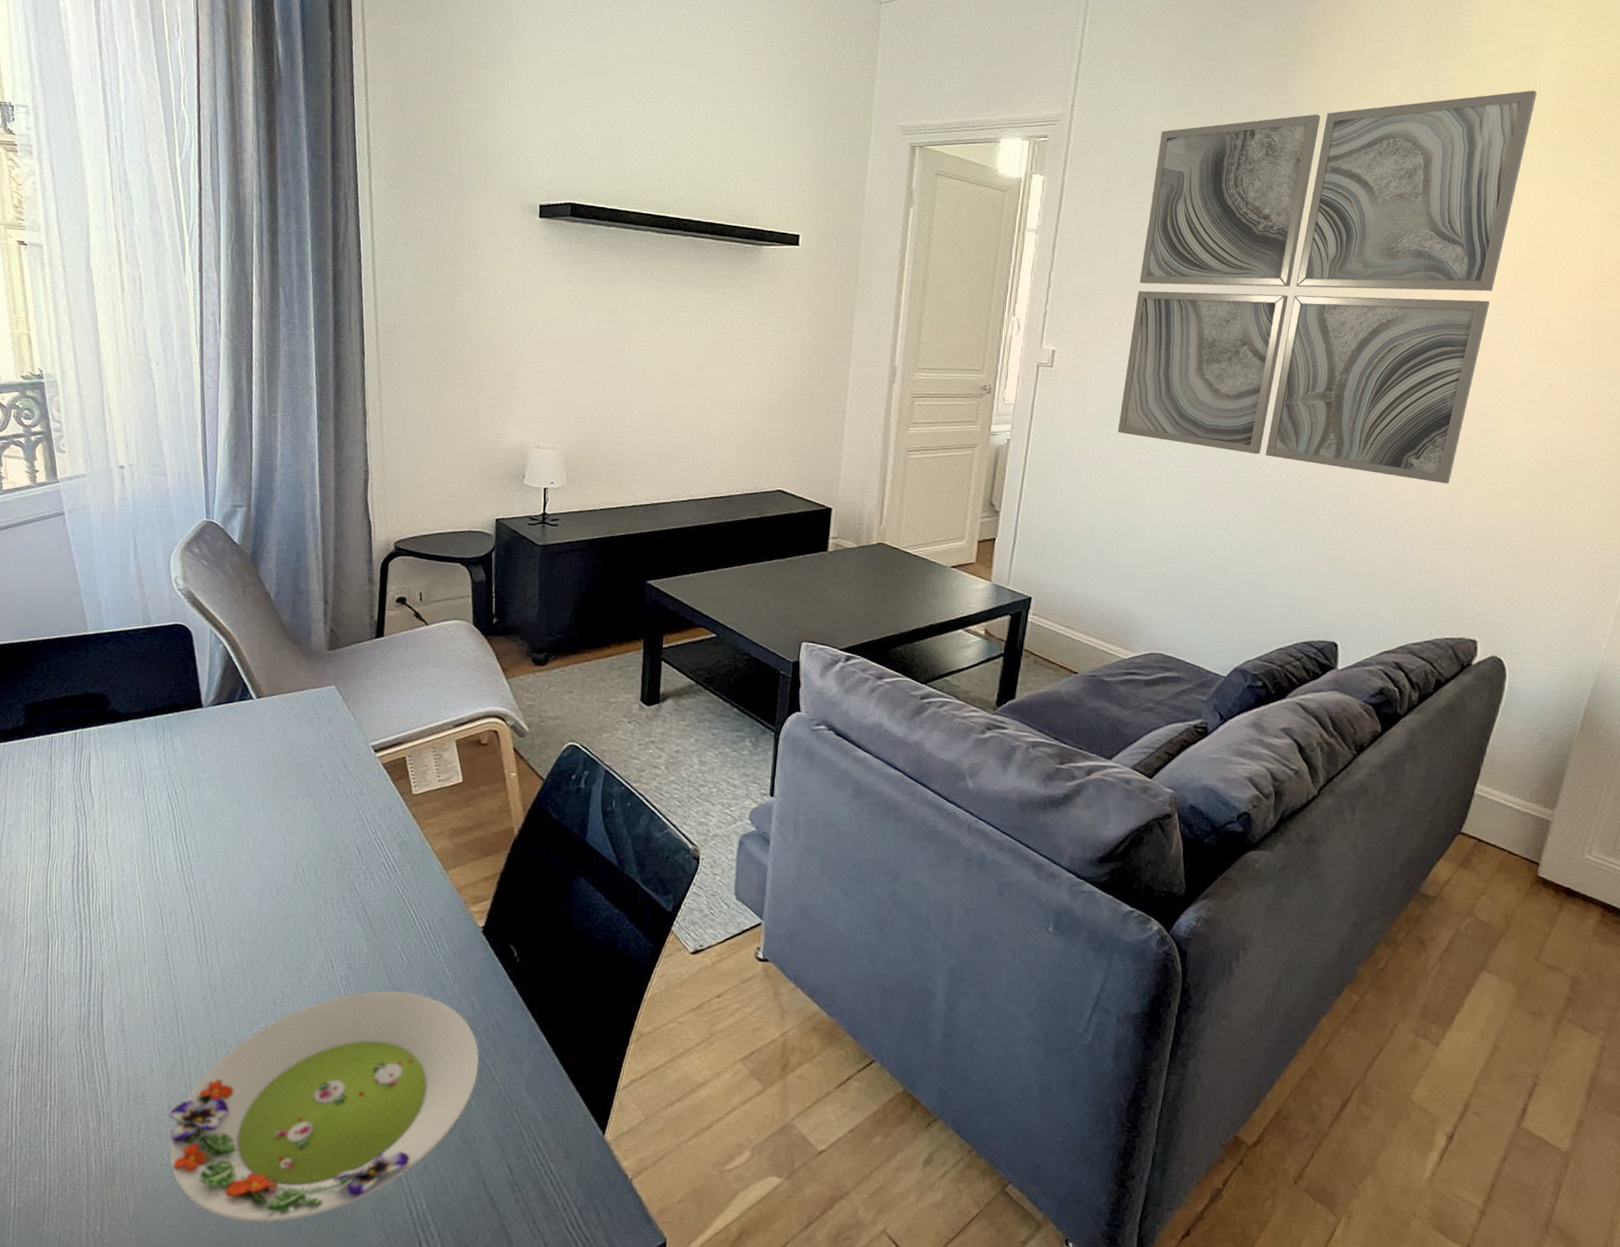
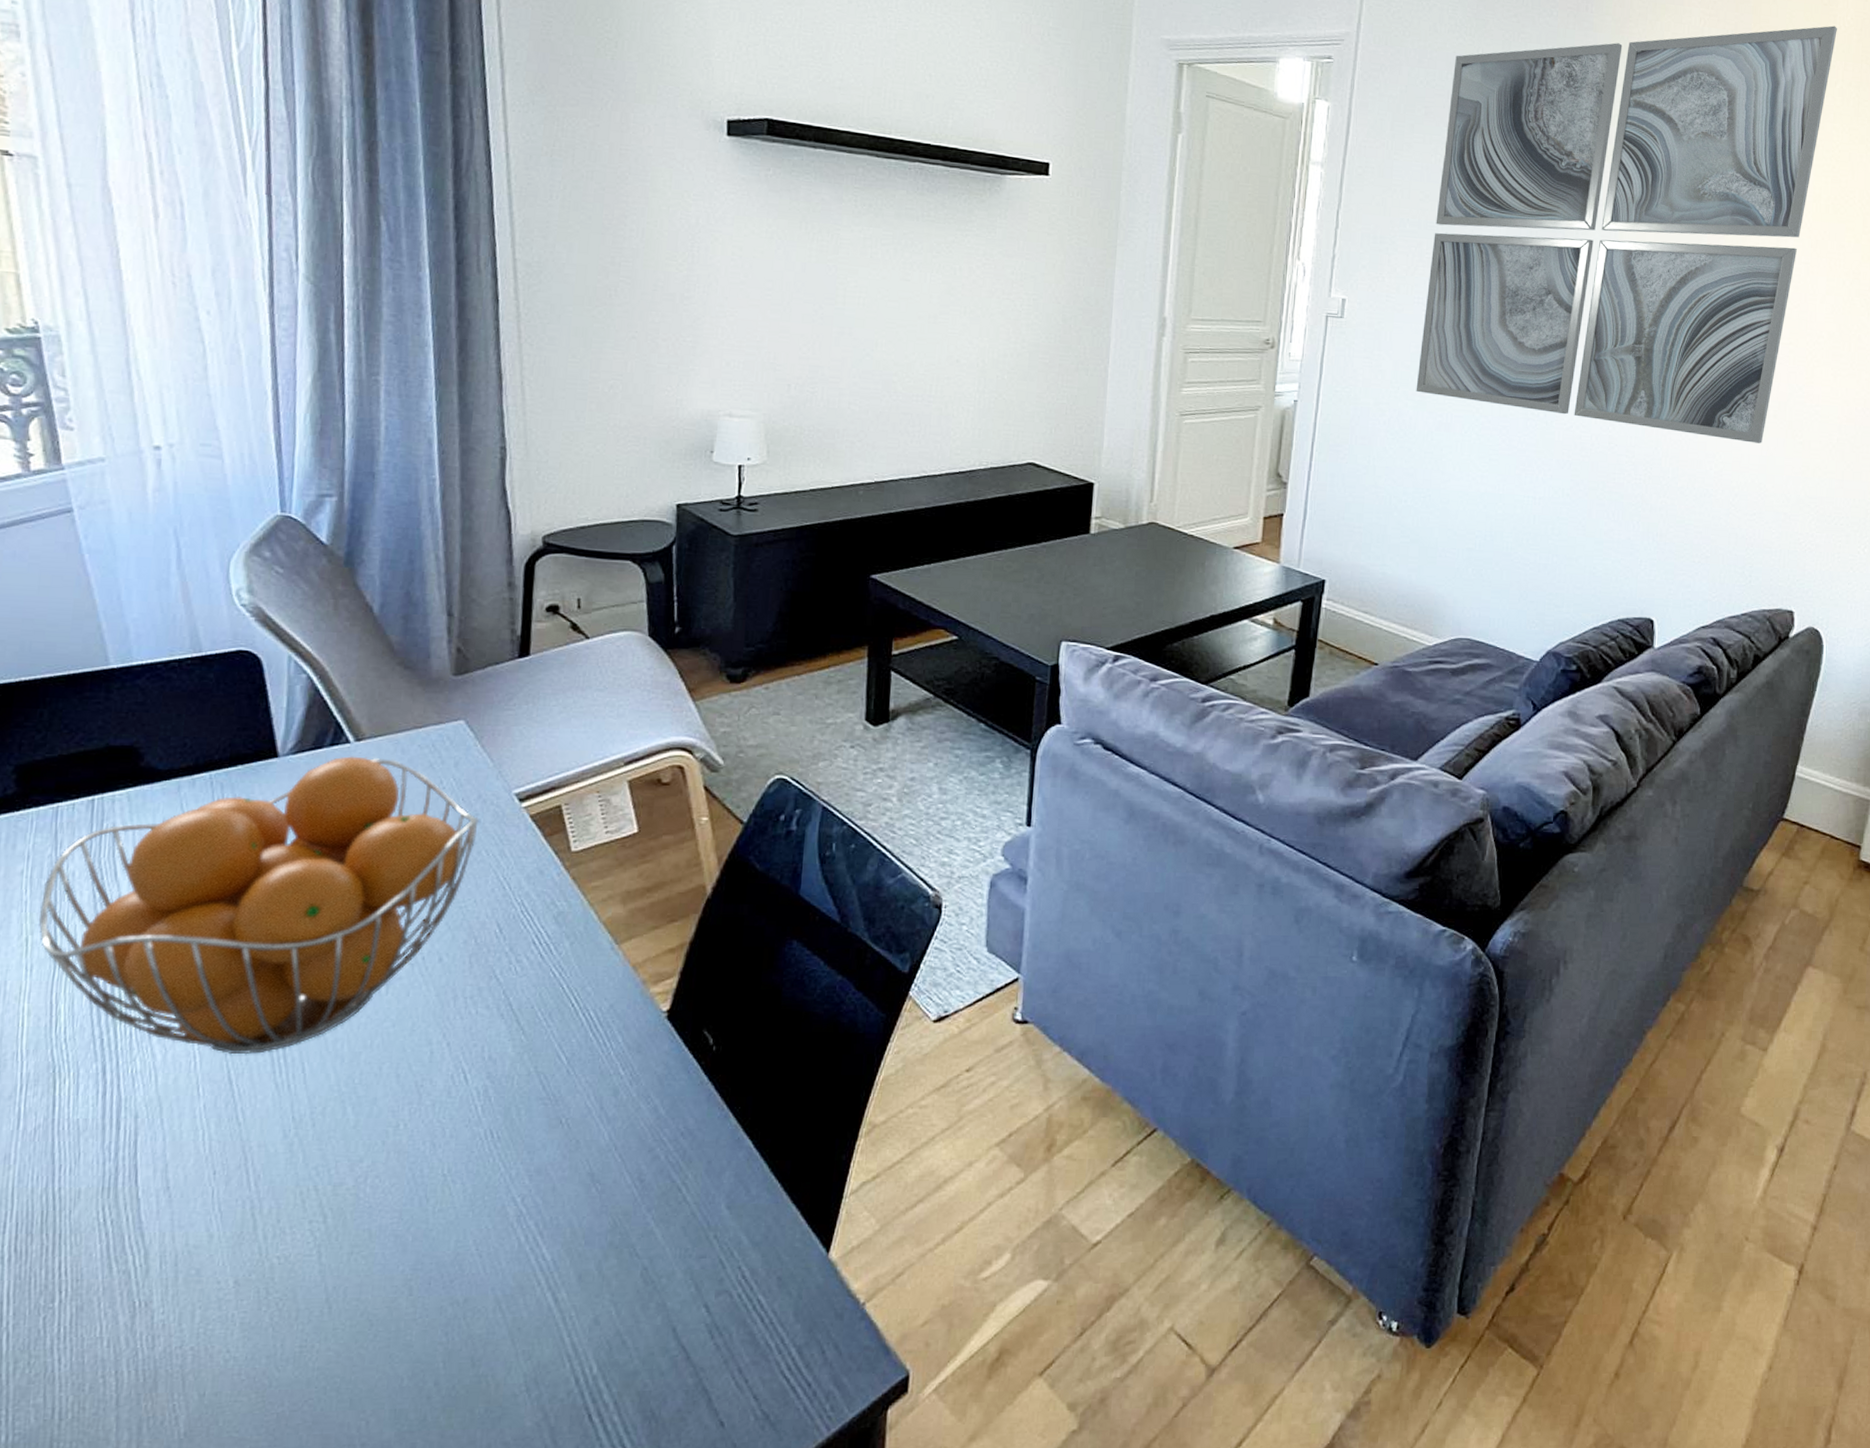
fruit basket: none [39,709,345,935] -> present [39,756,479,1055]
salad plate: present [169,990,479,1223] -> none [236,1102,665,1420]

